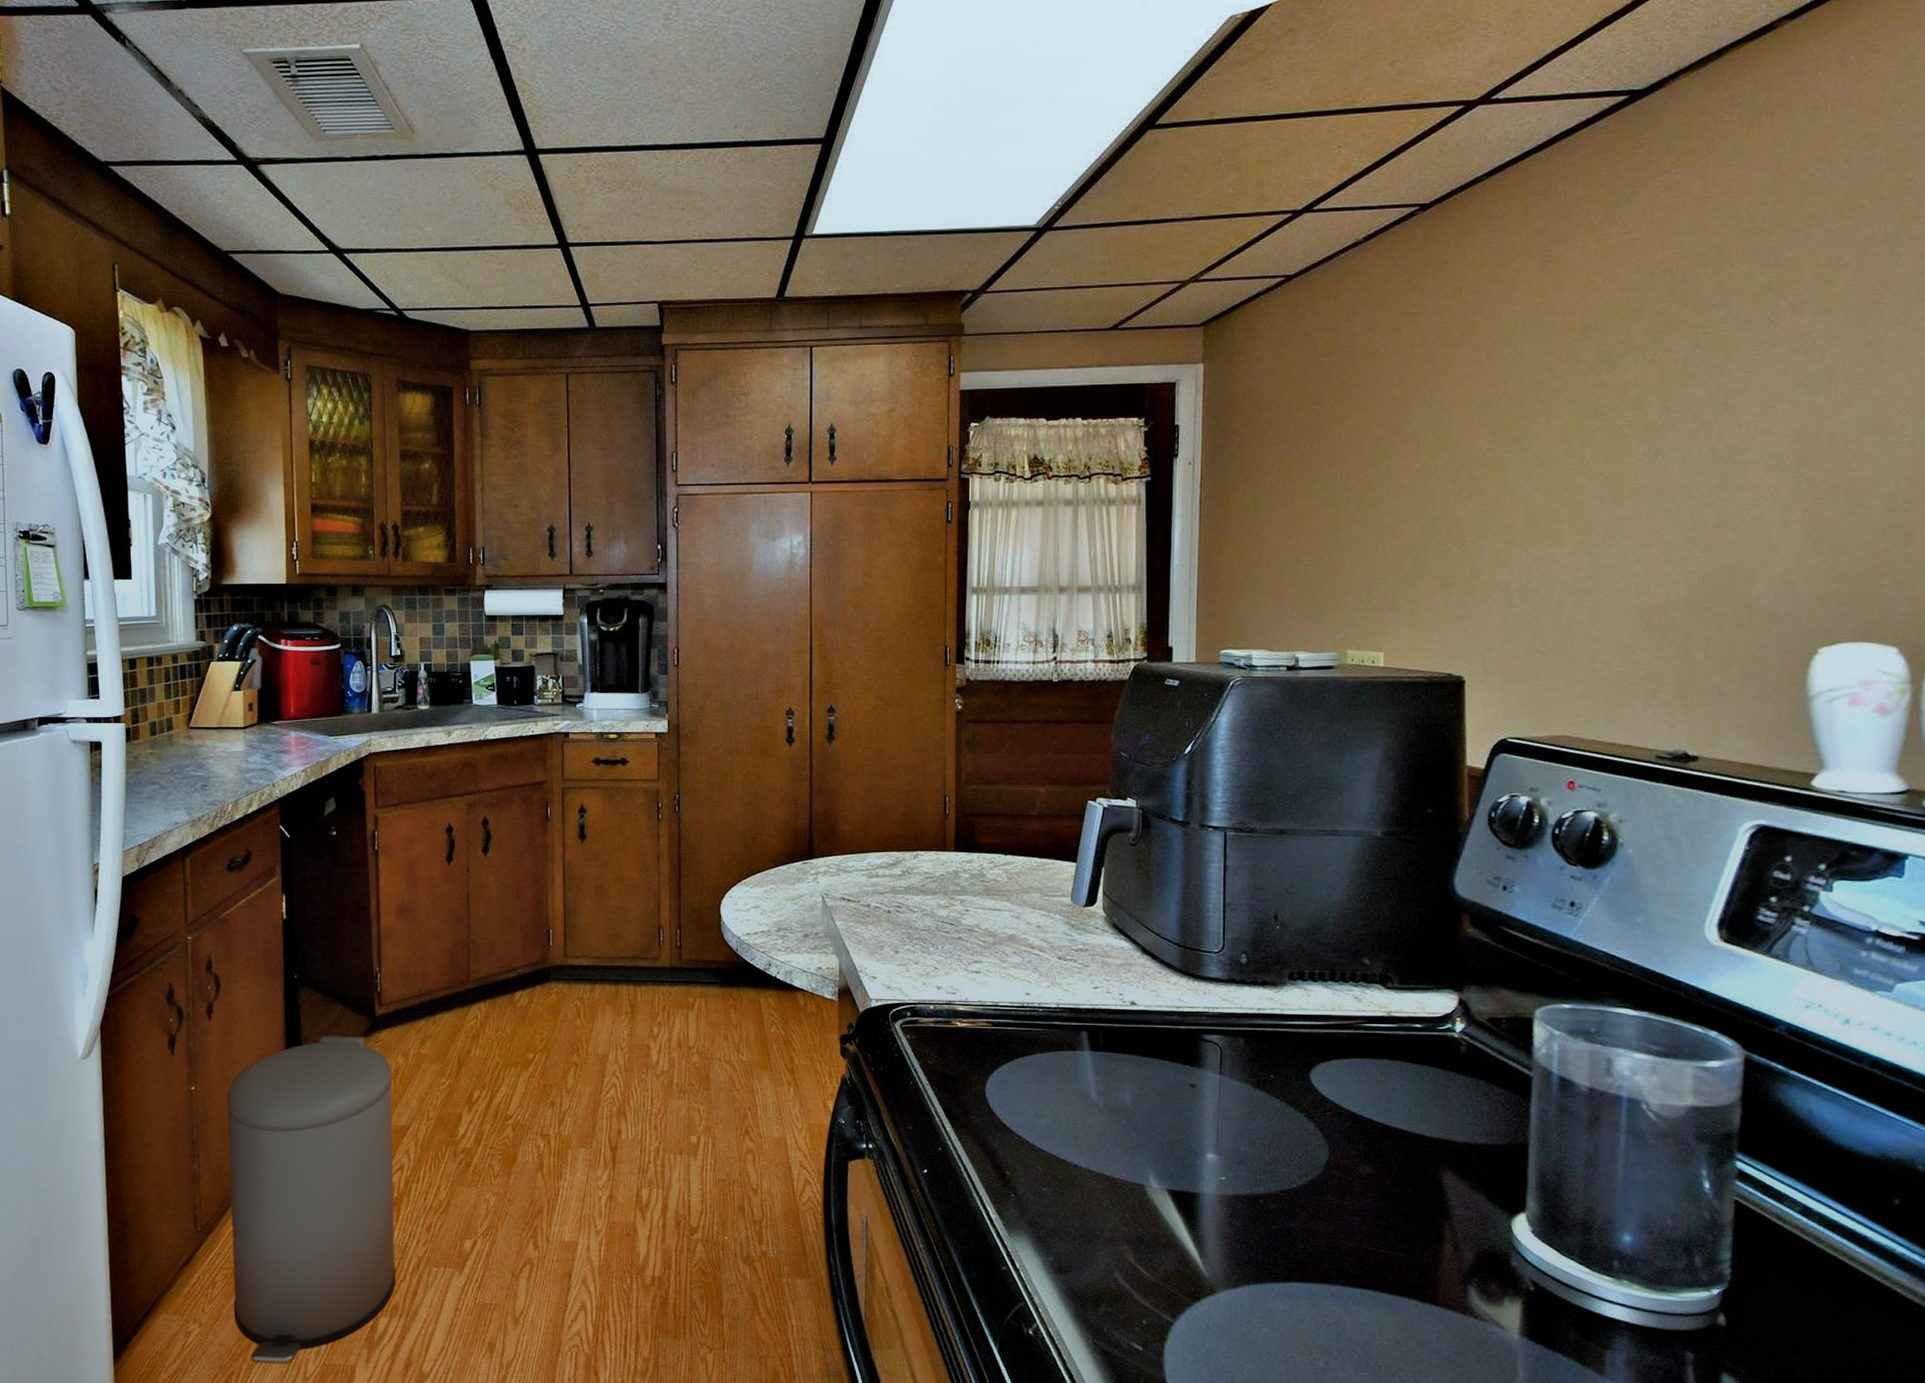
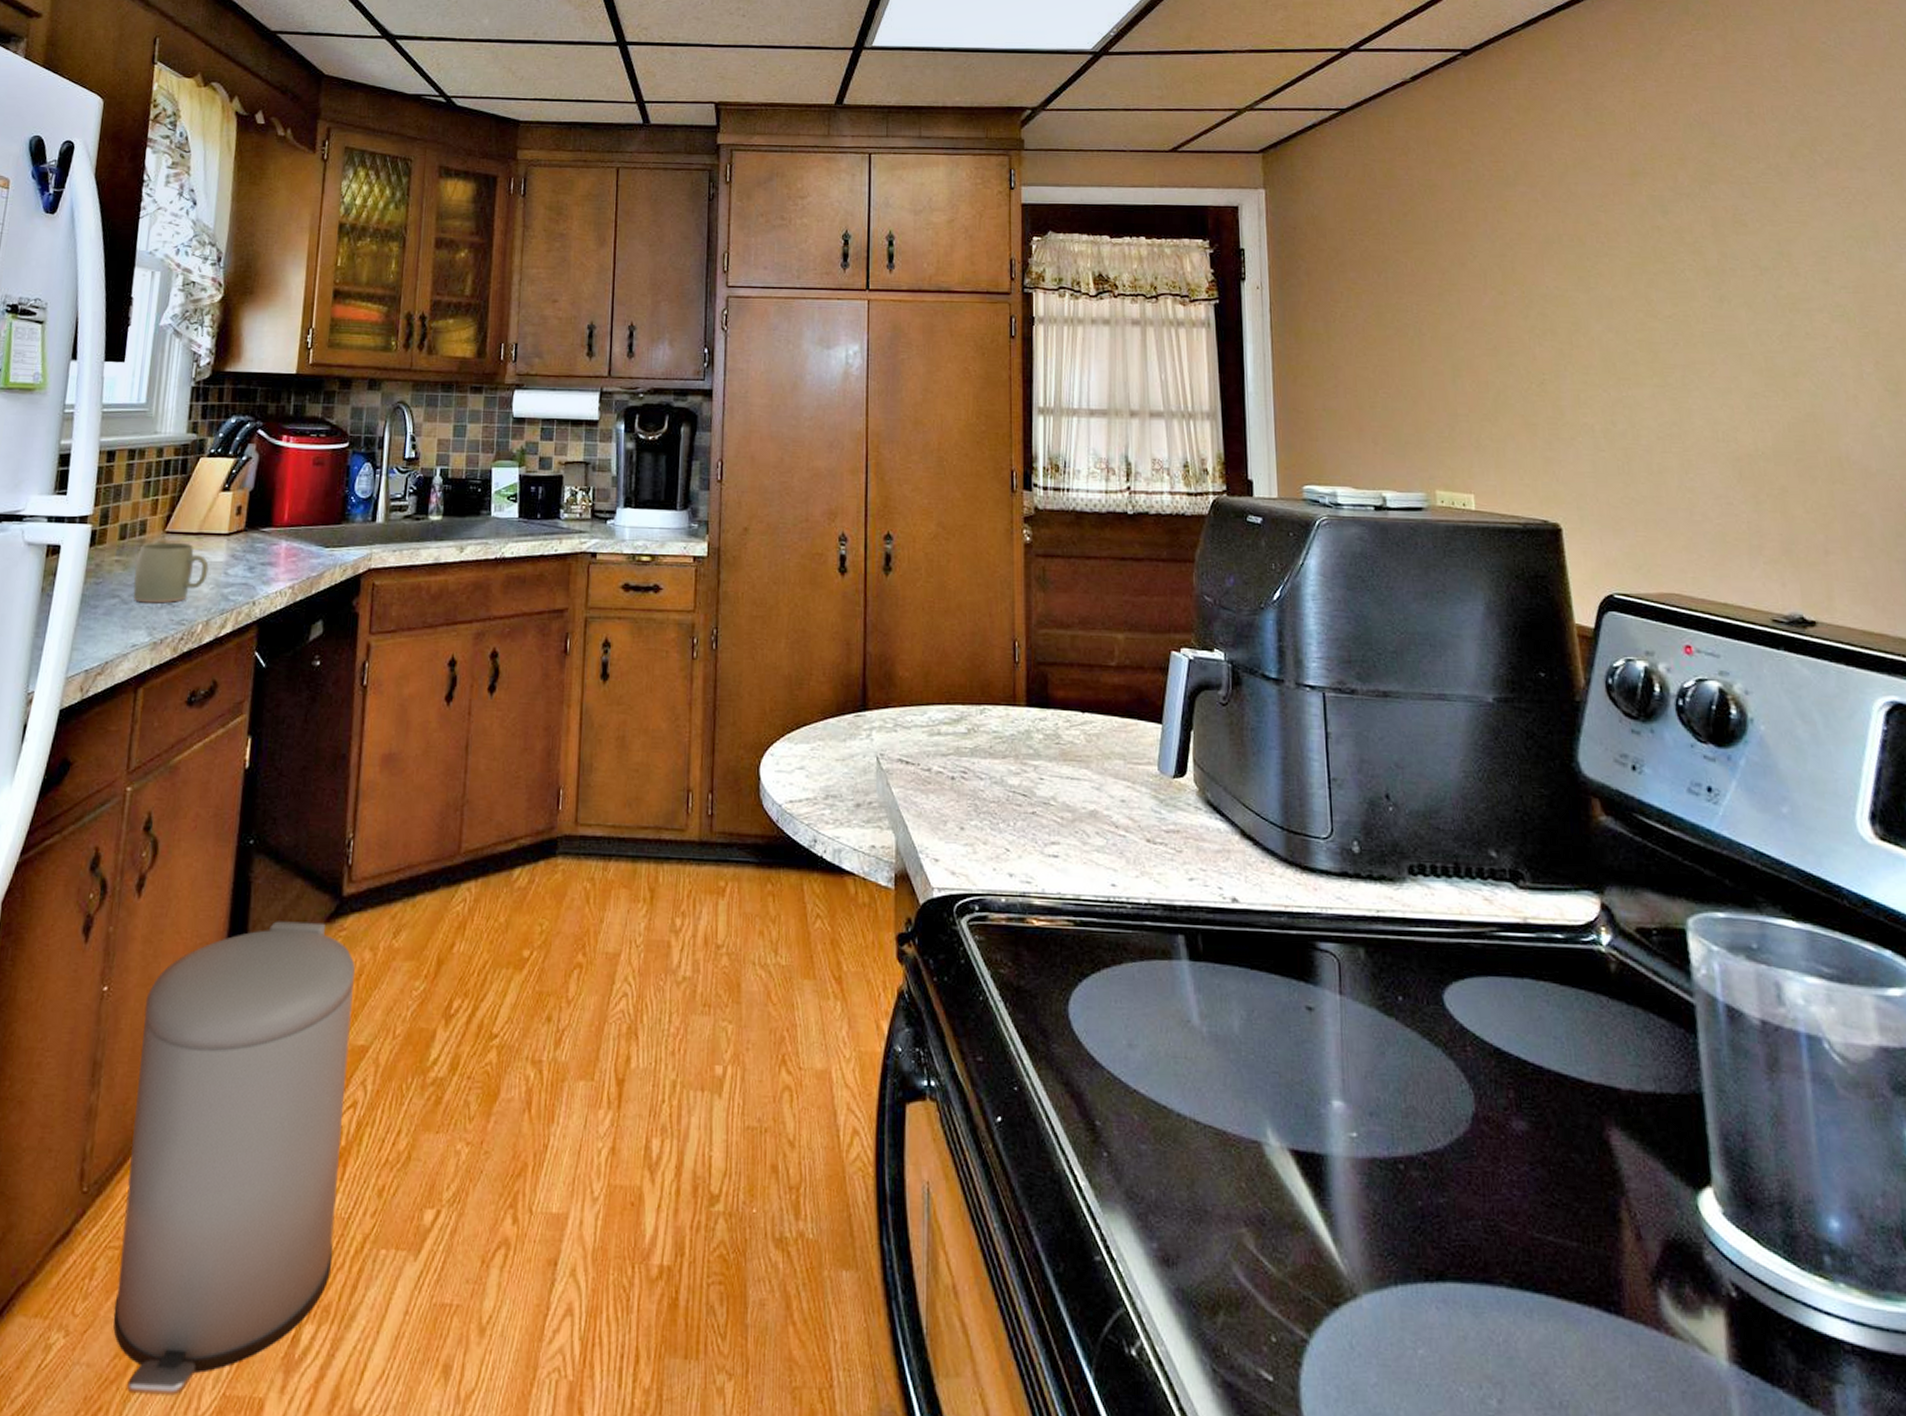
mug: none [167,736,231,788] -> present [133,542,209,604]

